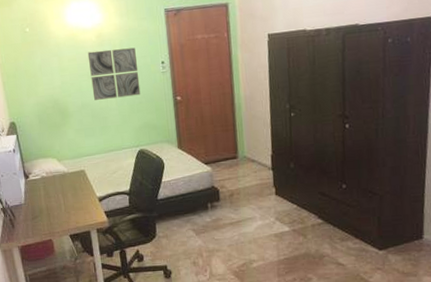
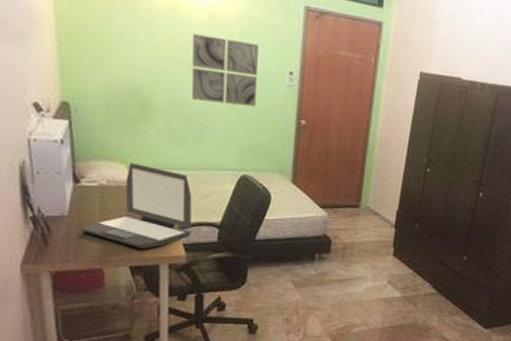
laptop: none [33,156,110,220] -> present [80,163,192,249]

